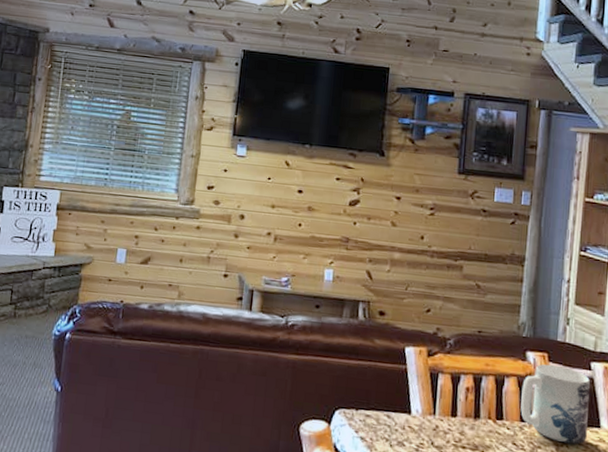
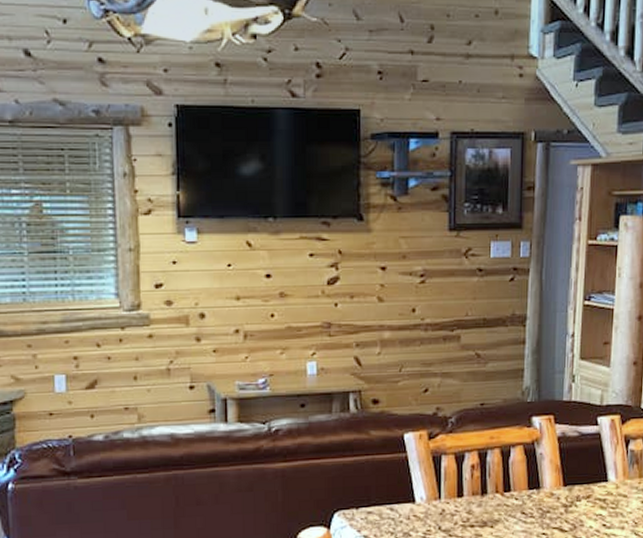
mug: present [520,364,590,445] -> none [528,426,597,503]

